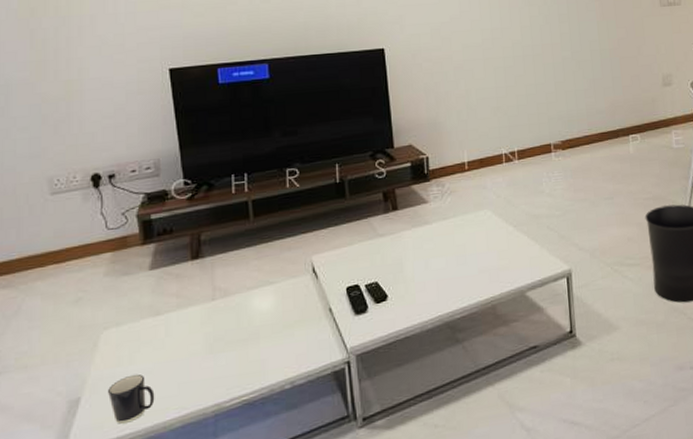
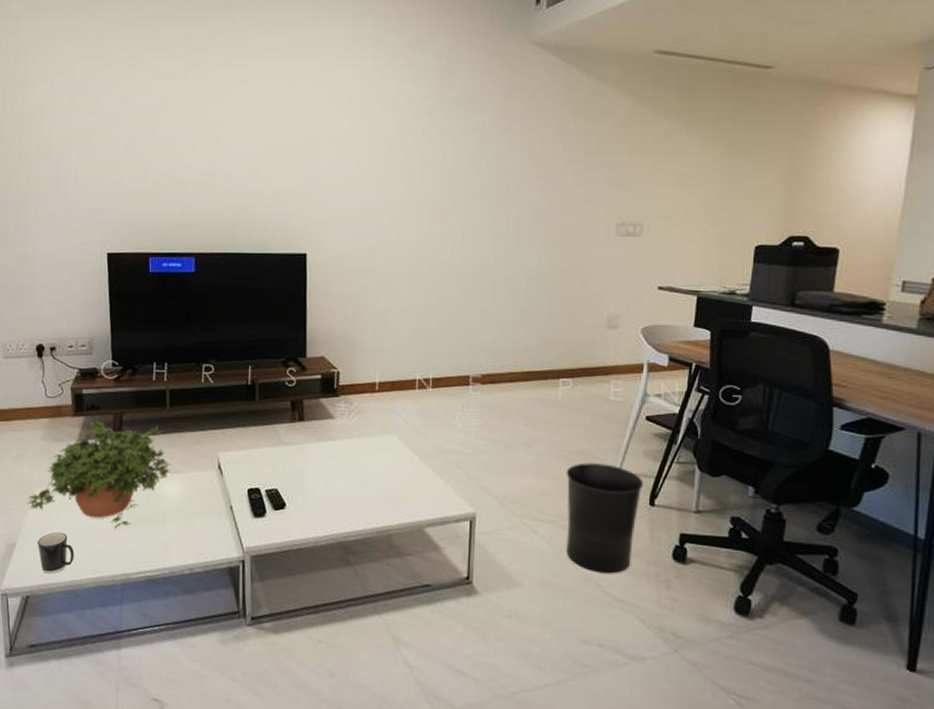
potted plant: none [91,240,262,359] -> present [26,421,173,530]

